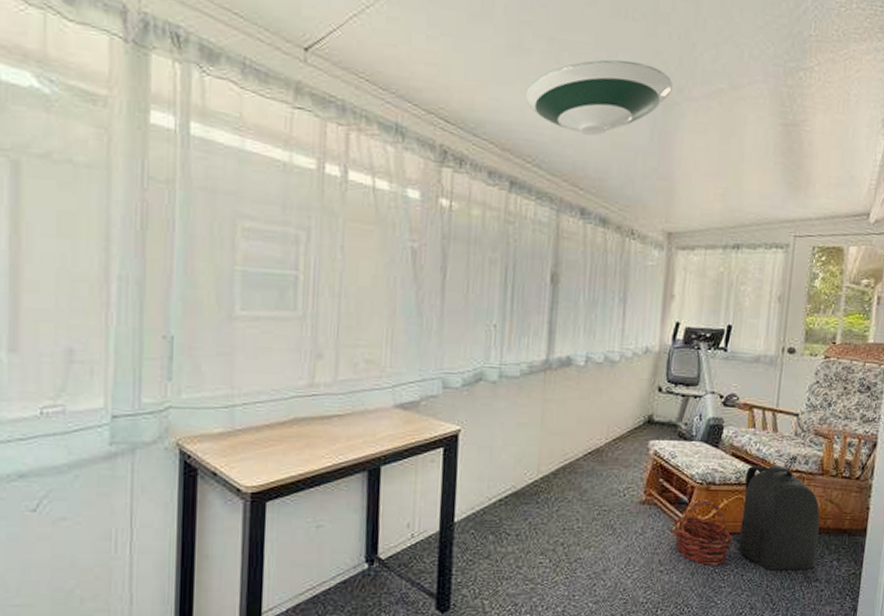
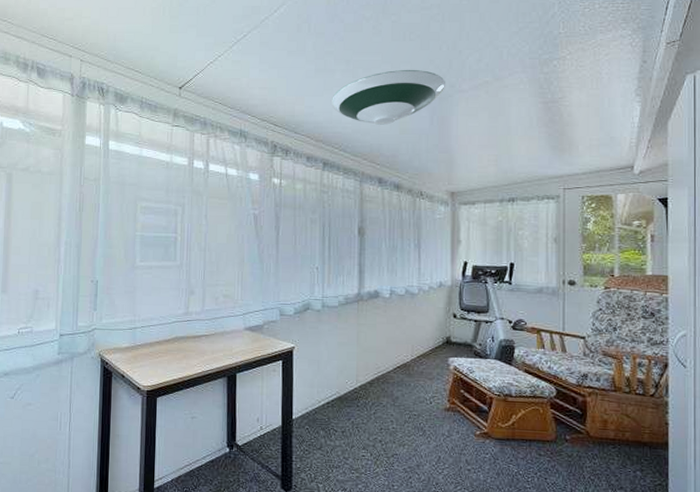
basket: present [673,500,733,565] -> none [476,409,533,468]
backpack: present [733,465,820,571] -> none [533,381,617,478]

